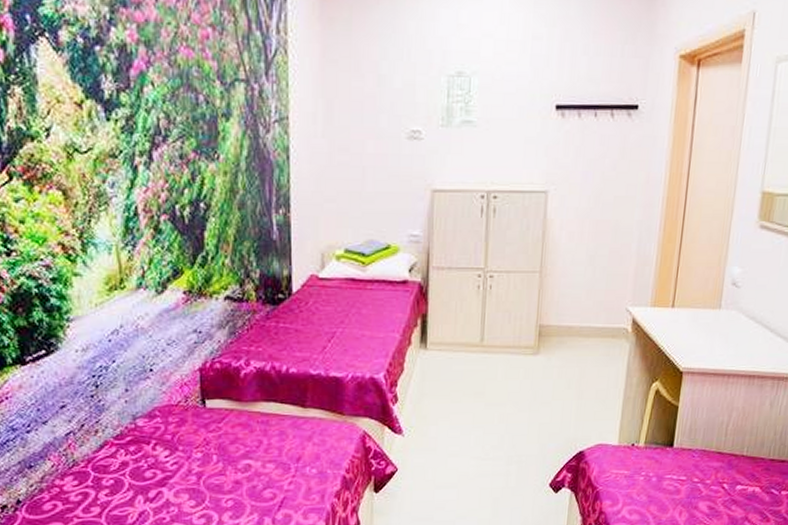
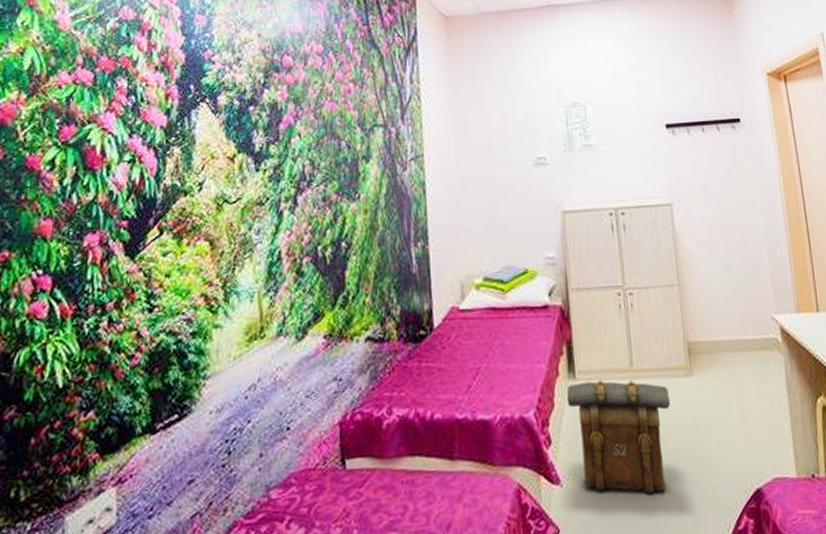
backpack: none [416,352,514,449] -> present [566,380,670,495]

